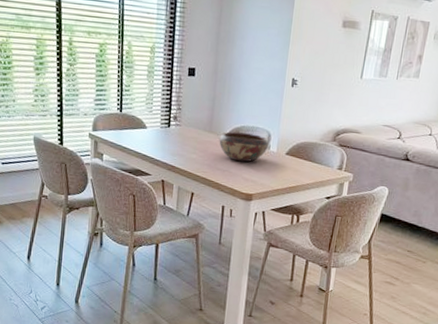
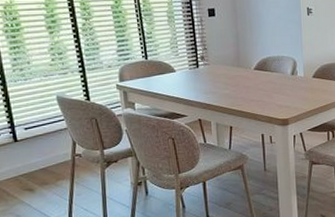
decorative bowl: present [219,131,269,162] -> none [248,63,296,91]

